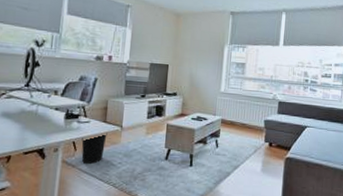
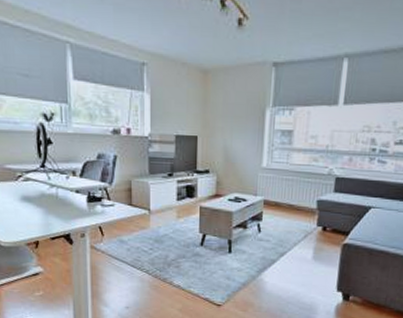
wastebasket: present [81,133,108,164] -> none [108,217,135,250]

